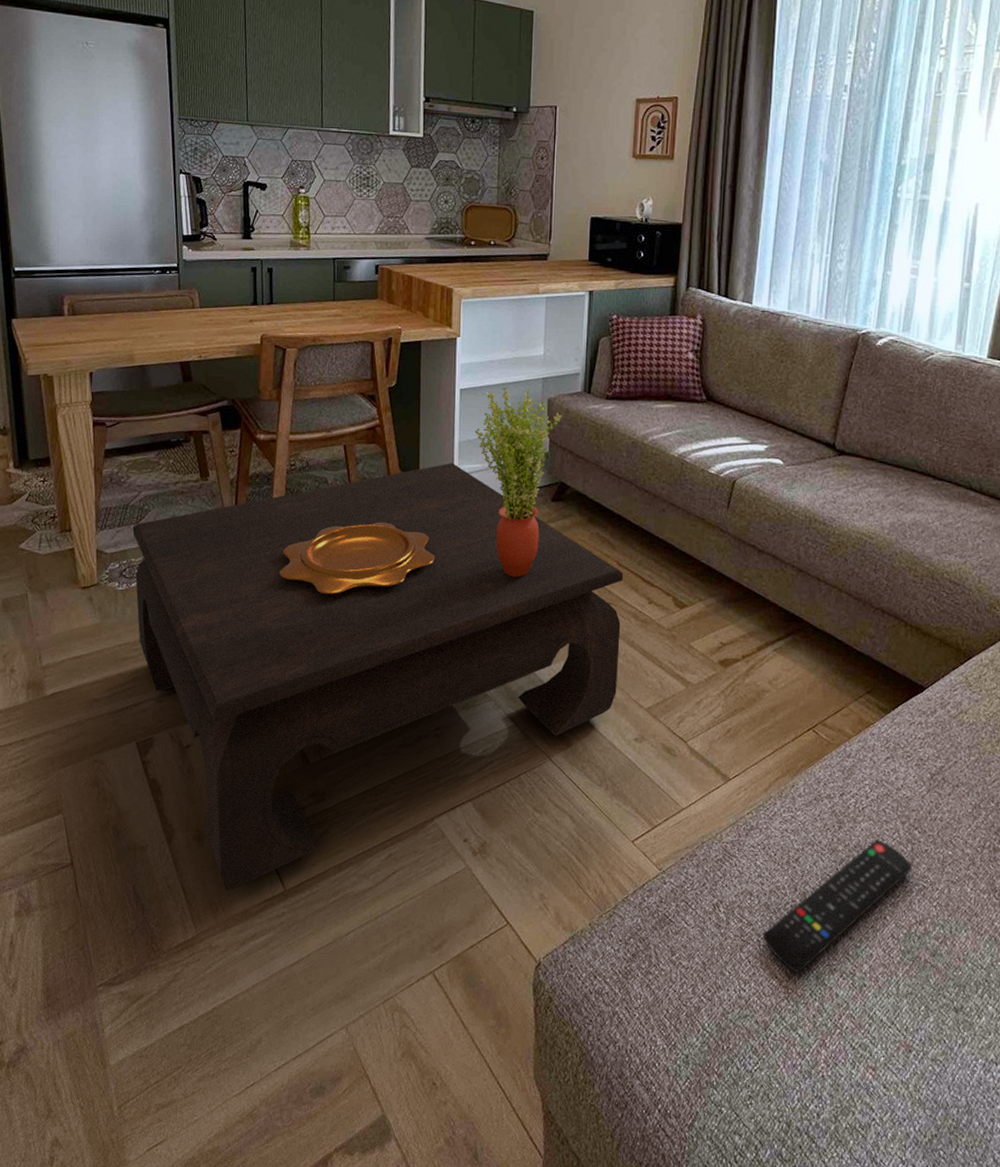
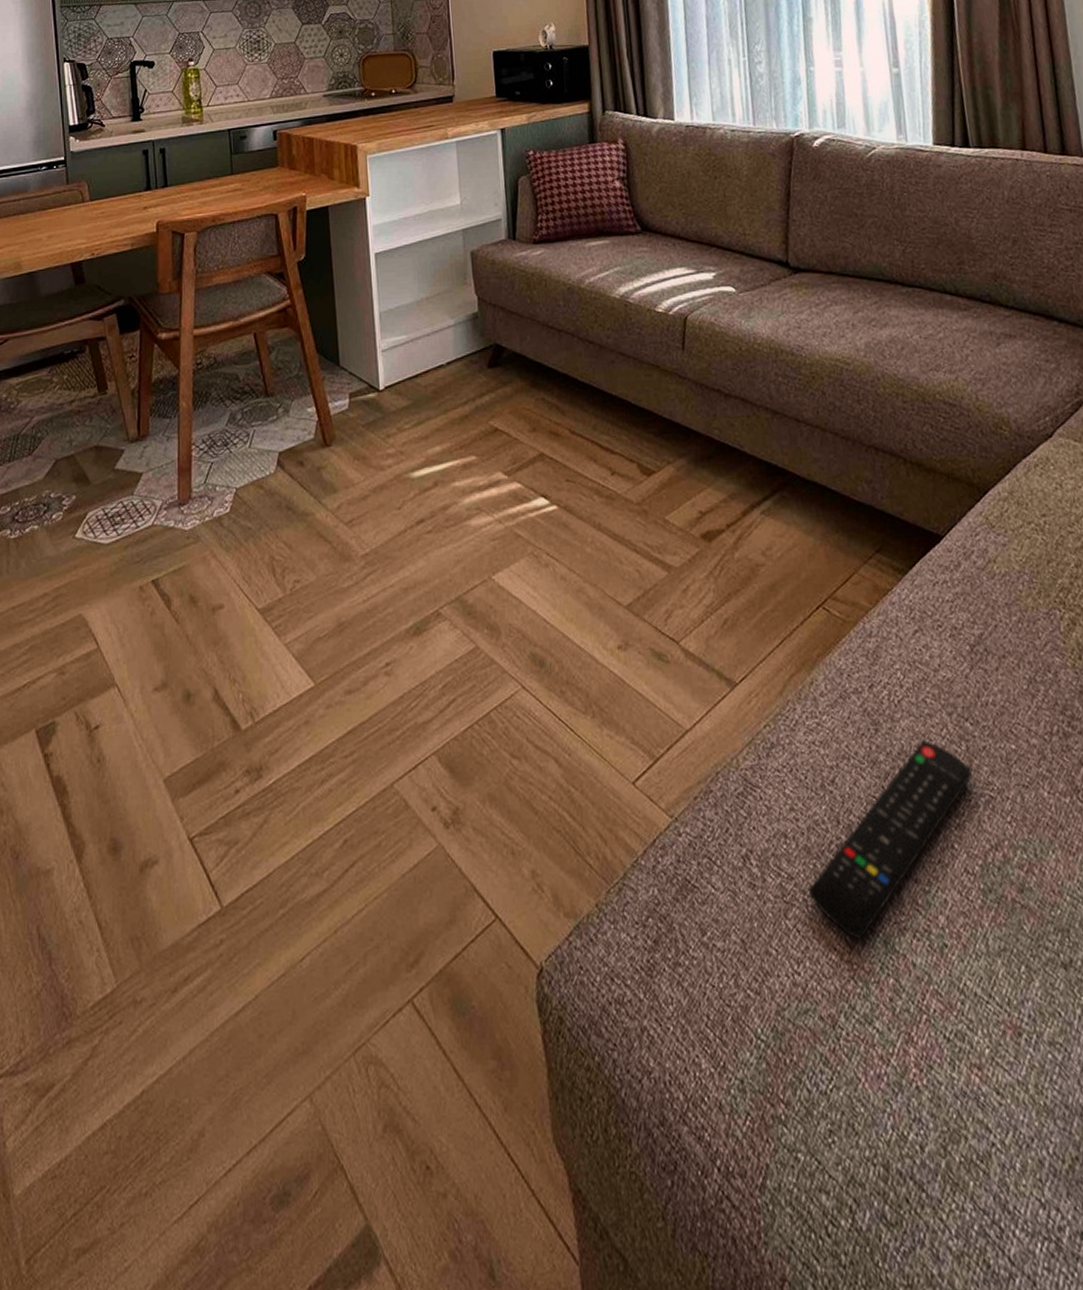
coffee table: present [132,463,623,891] -> none [25,338,590,918]
decorative bowl: present [280,521,436,595] -> none [192,416,366,513]
potted plant: present [474,388,562,578] -> none [394,244,488,464]

